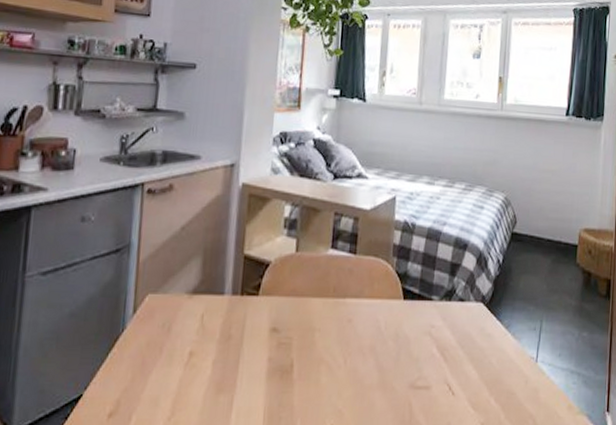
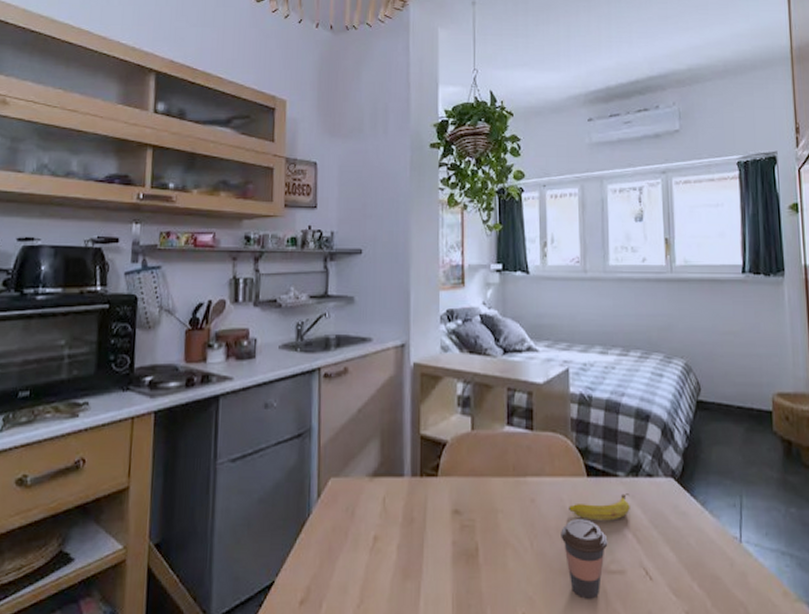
coffee cup: none [373,339,418,412] -> present [561,519,608,599]
banana: none [384,315,442,341] -> present [569,492,630,521]

